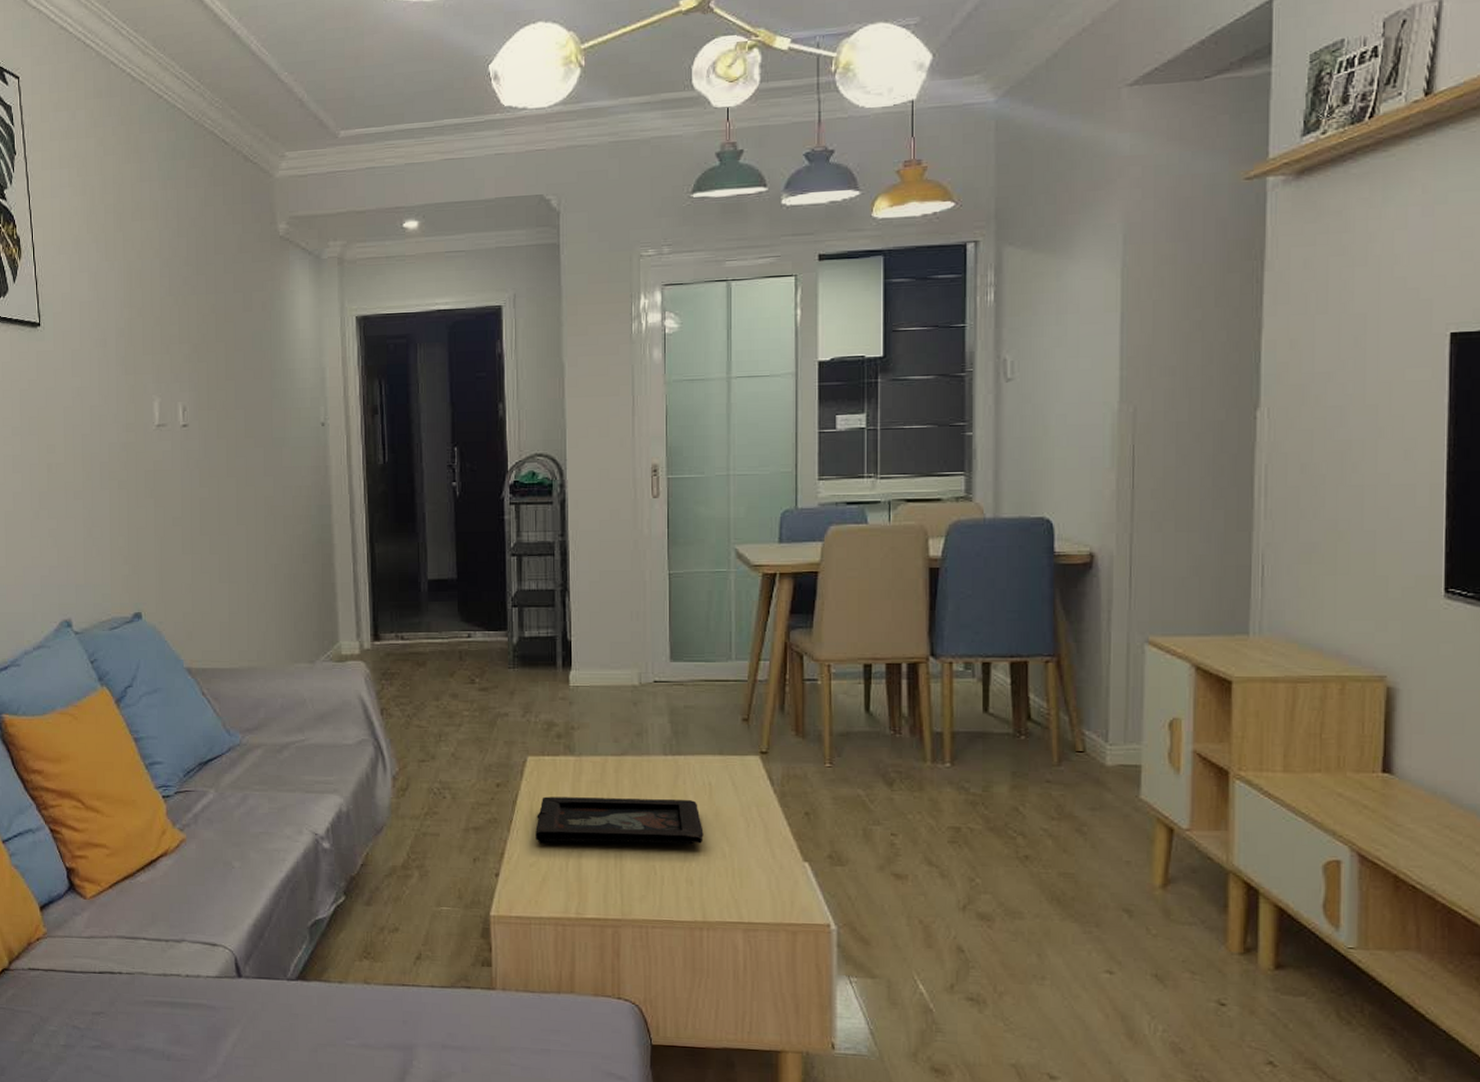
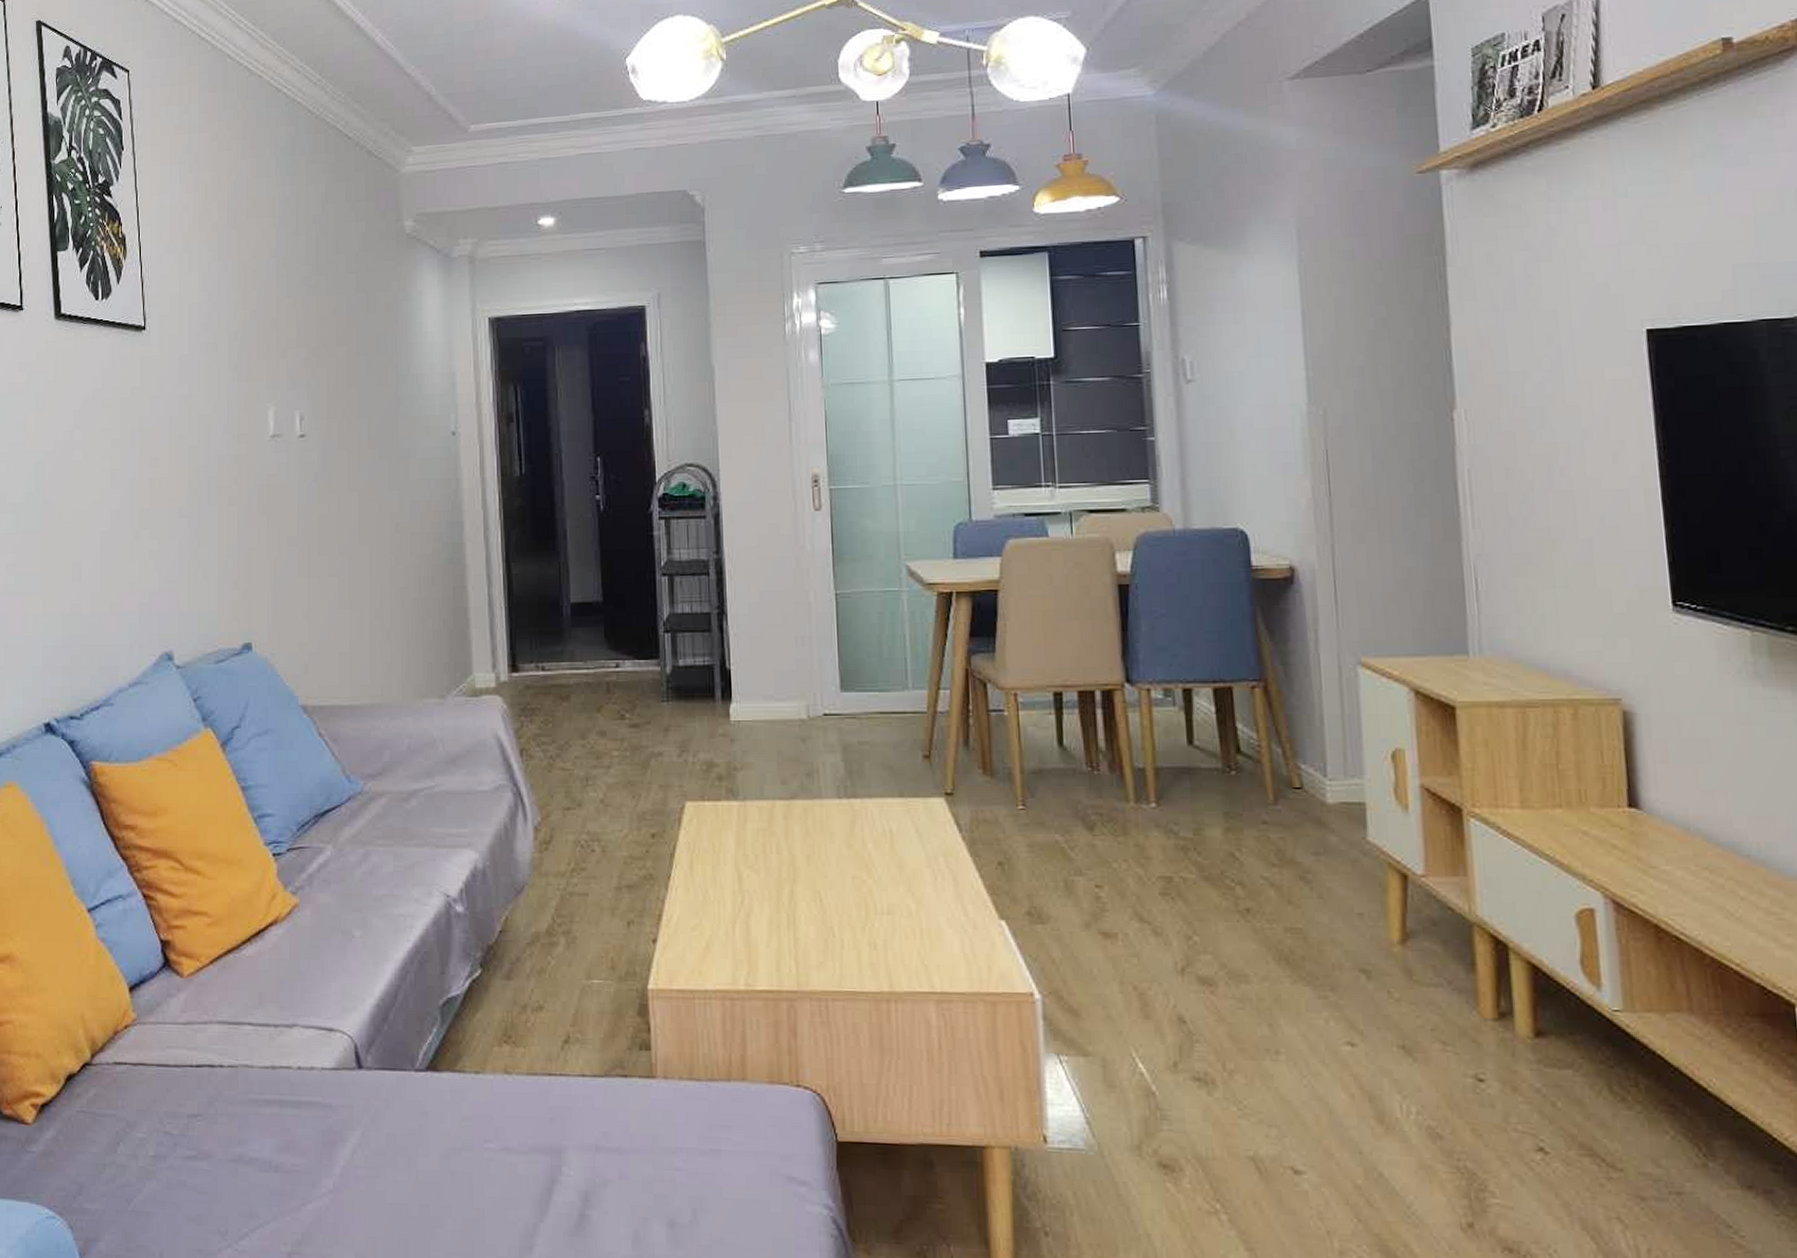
decorative tray: present [535,796,704,845] -> none [697,848,886,903]

